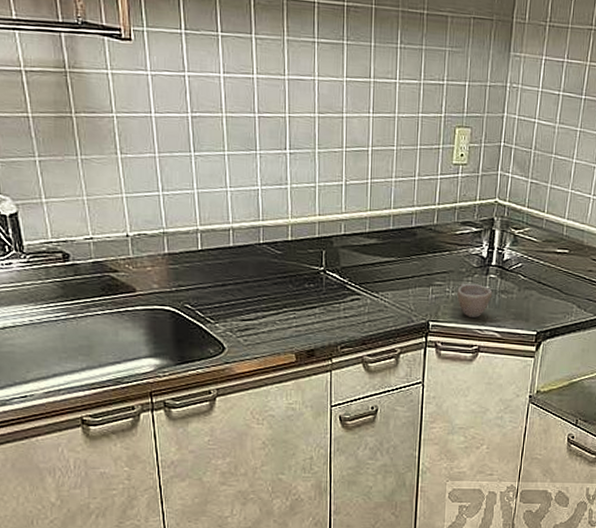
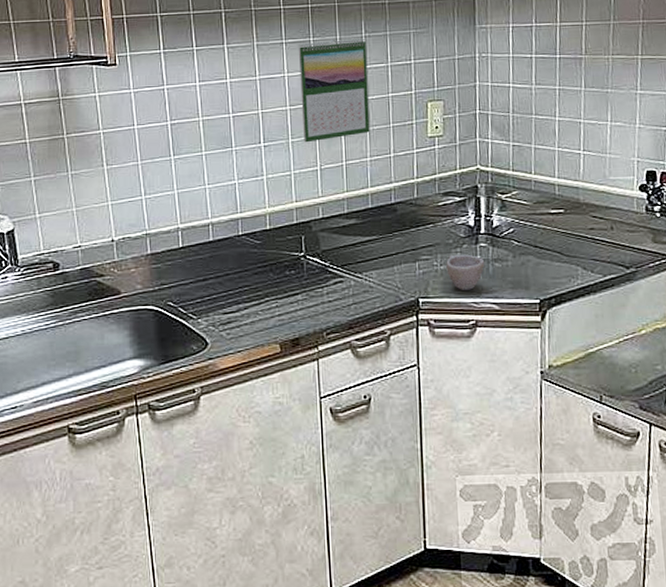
calendar: none [330,45,401,155] -> present [298,39,370,143]

